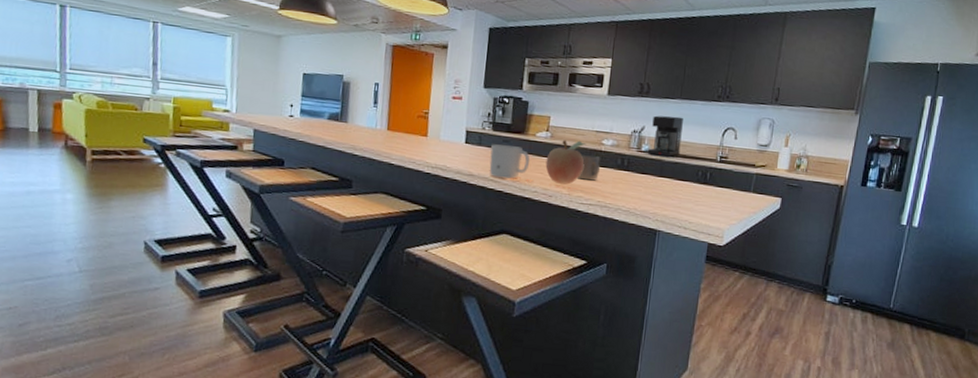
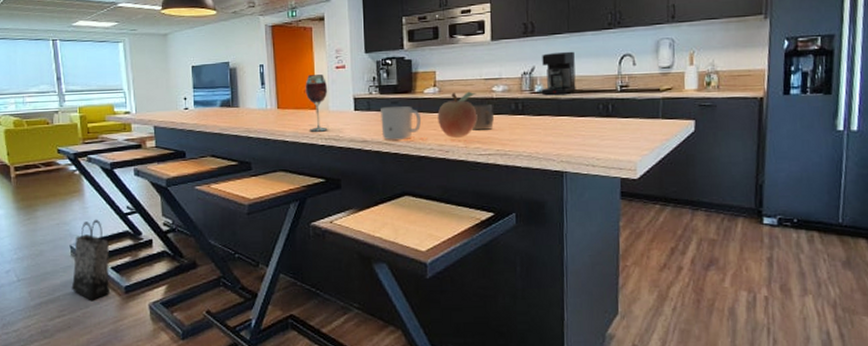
shopping bag: none [139,217,189,303] -> present [71,219,110,302]
wineglass: none [417,101,442,160] -> present [305,75,328,132]

